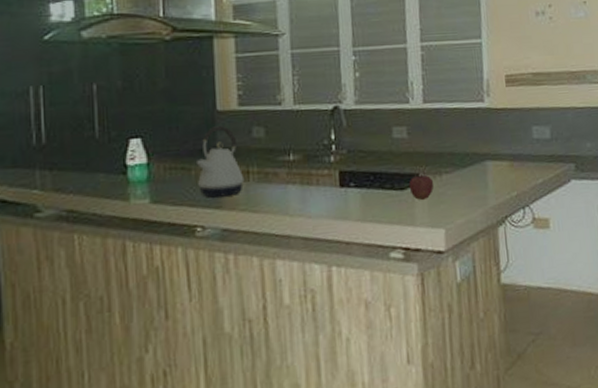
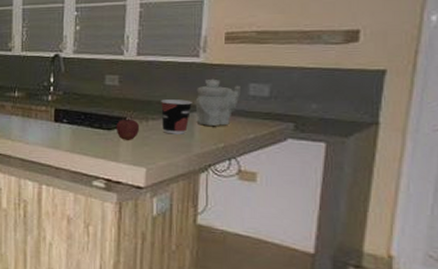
cup: none [452,148,483,188] -> present [161,99,192,134]
teapot: none [485,123,526,175] -> present [195,78,240,126]

